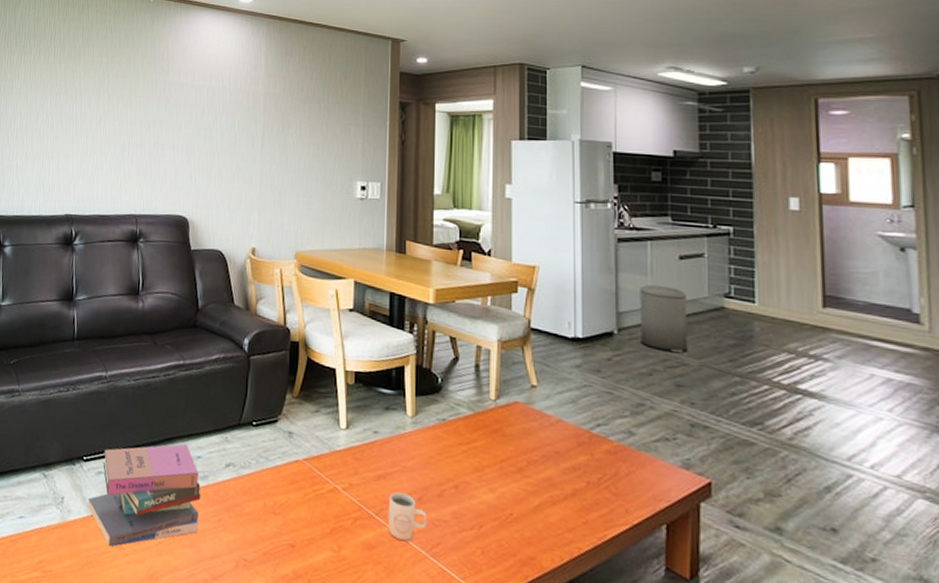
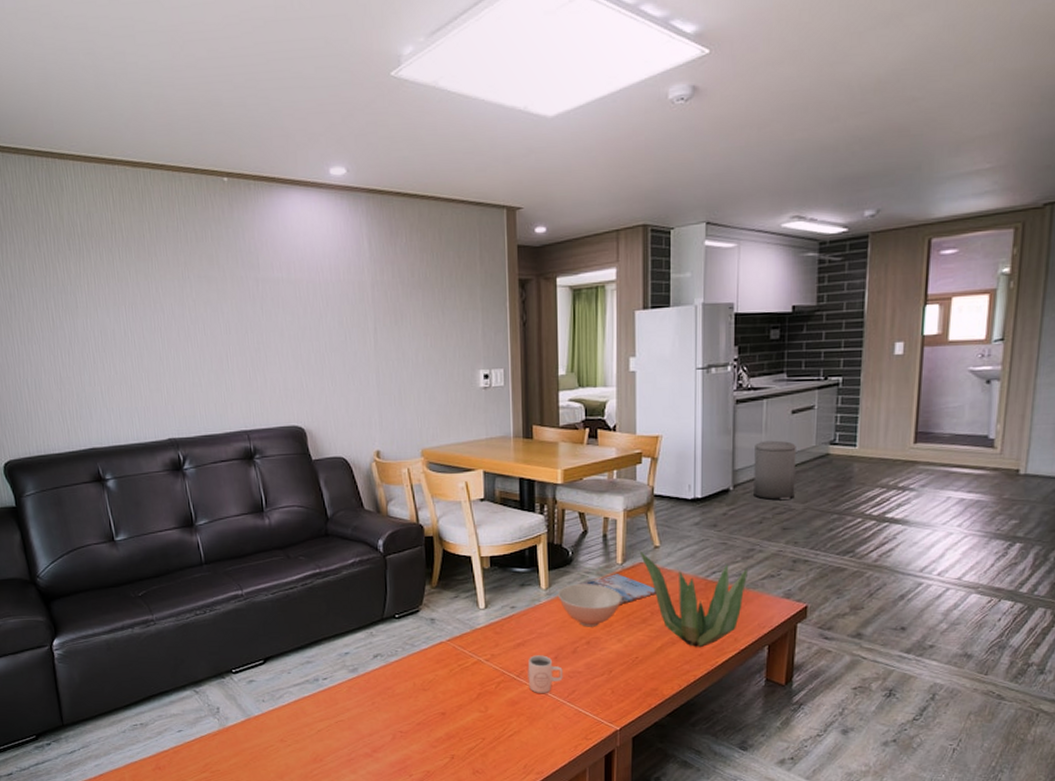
books: present [87,444,201,547] -> none [243,644,354,742]
bowl: none [424,415,496,469] -> present [557,584,623,627]
magazine: none [448,410,533,447] -> present [579,574,656,604]
plant: none [514,387,638,515] -> present [639,550,748,648]

